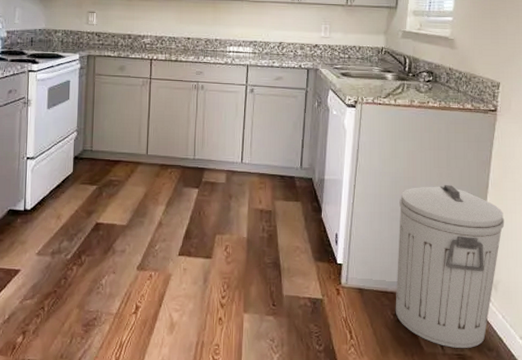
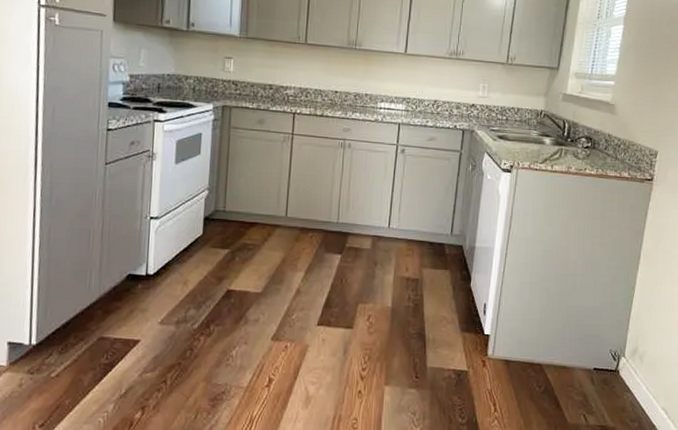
trash can: present [395,185,505,348] -> none [541,255,654,419]

